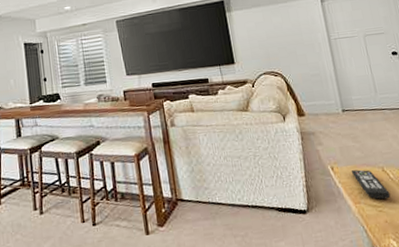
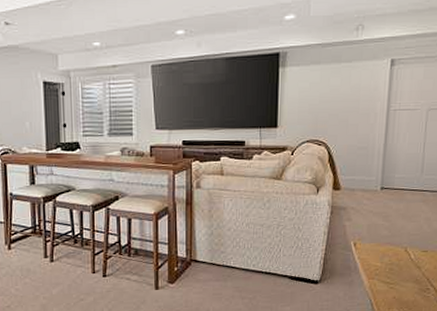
remote control: present [351,169,391,200] -> none [373,248,406,278]

